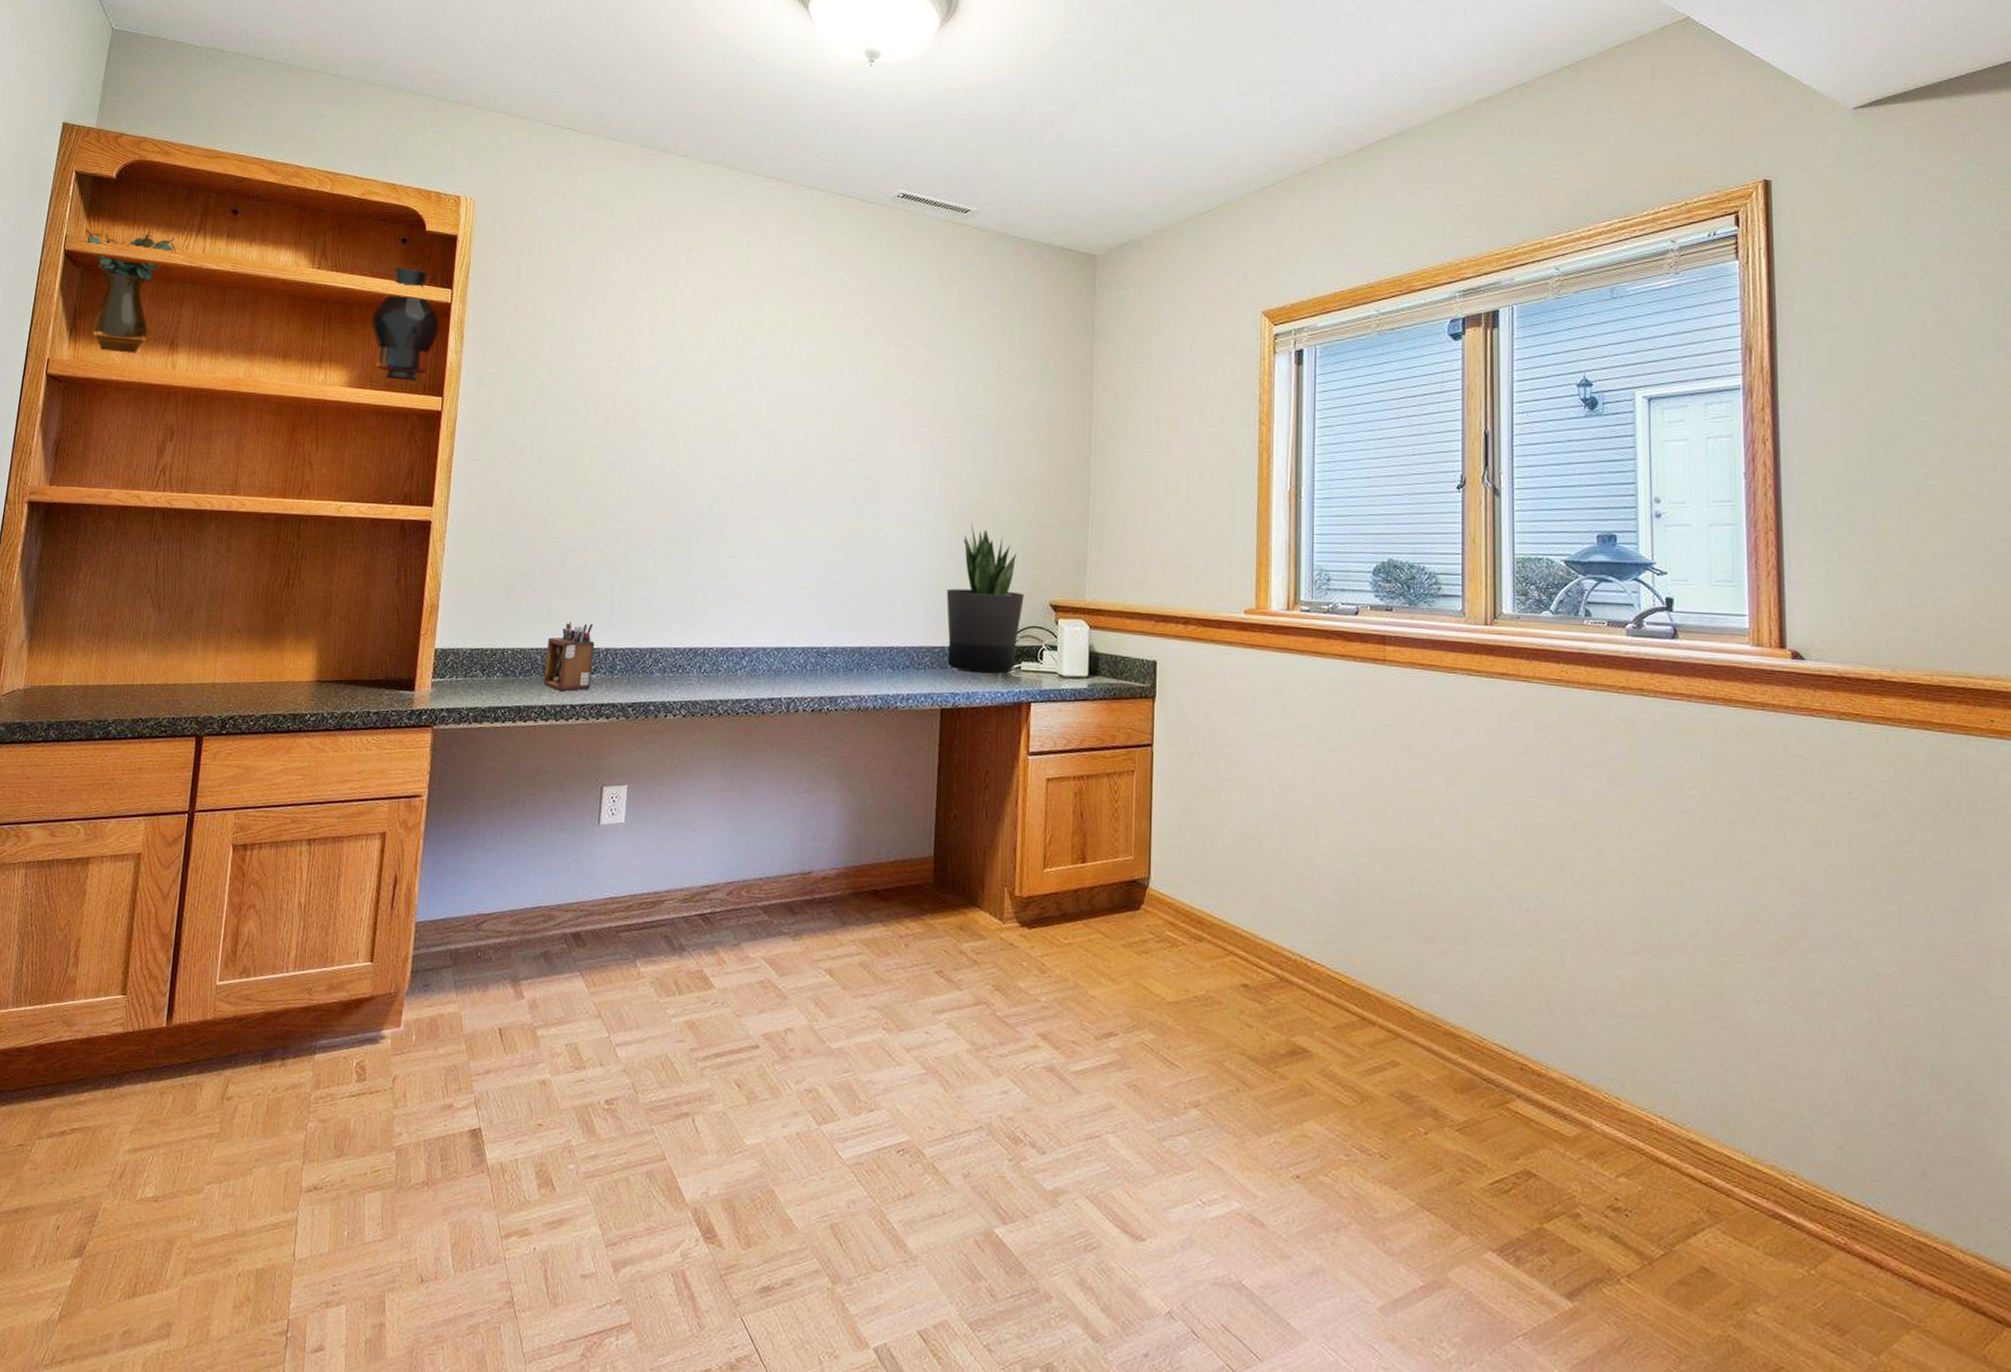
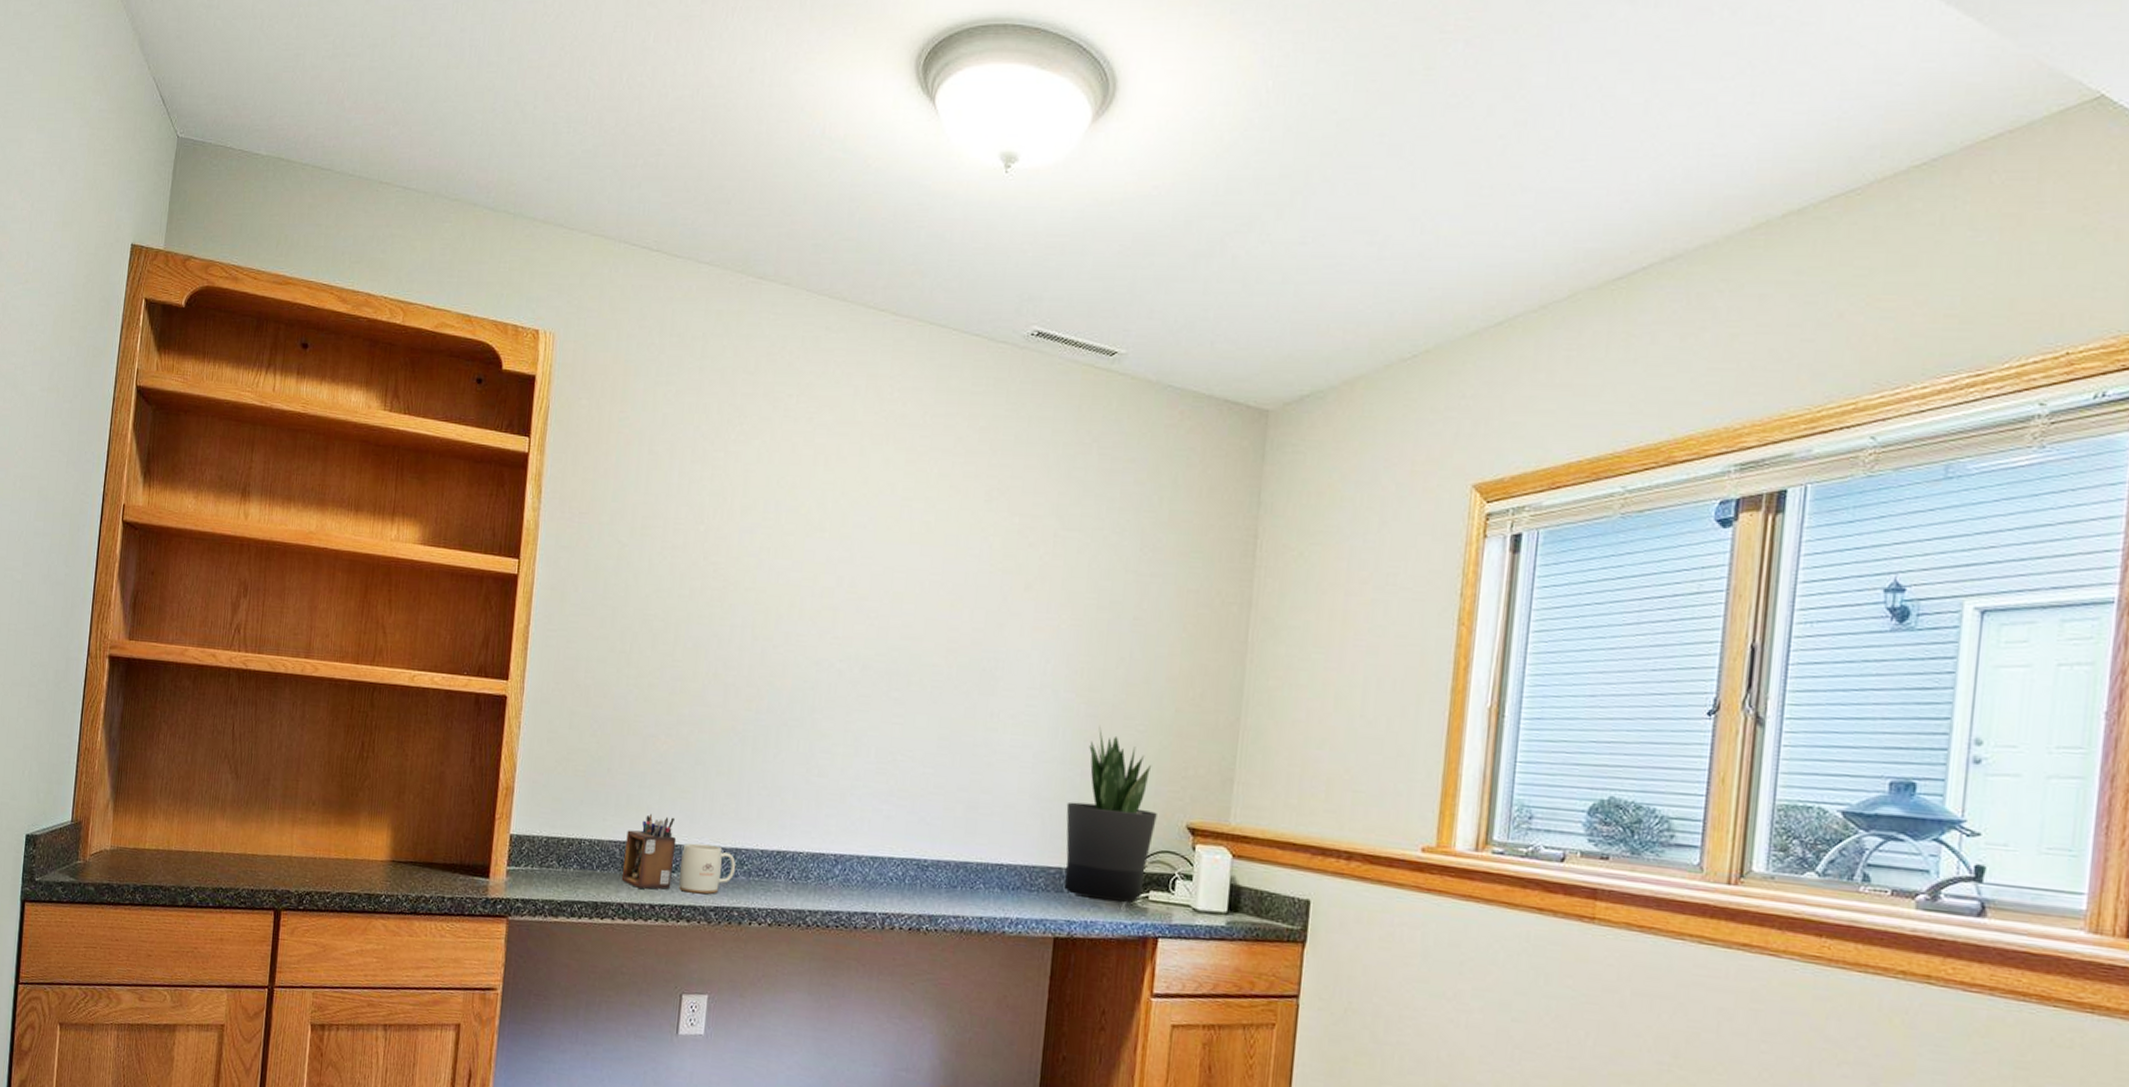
vase: present [86,229,177,353] -> none [157,364,247,501]
vase: present [371,268,440,382] -> none [445,411,517,541]
mug: none [598,646,652,692] -> present [679,843,737,895]

